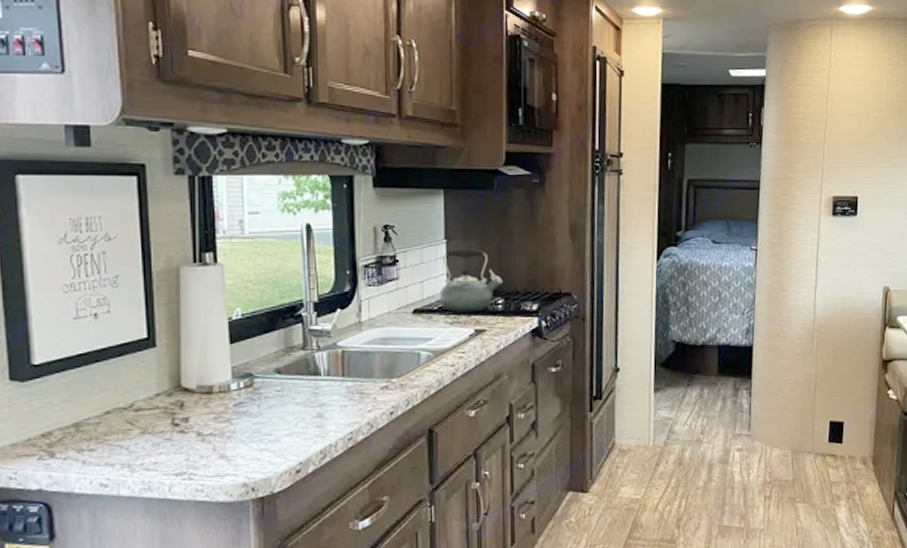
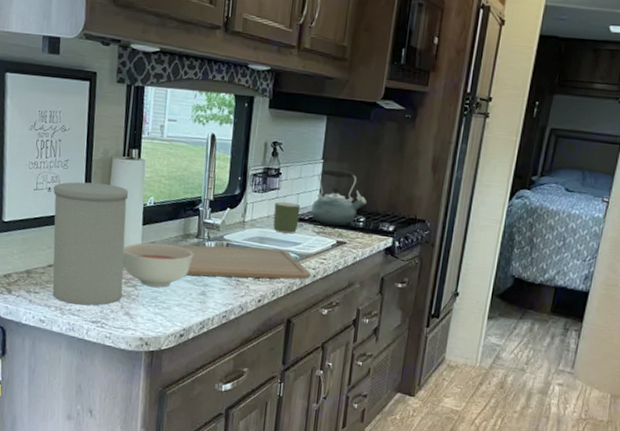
canister: none [102,300,213,457] -> present [52,182,129,305]
bowl: none [206,362,301,418] -> present [122,243,194,288]
chopping board: none [224,348,449,397] -> present [136,242,311,280]
mug: none [395,293,427,330] -> present [273,201,301,234]

